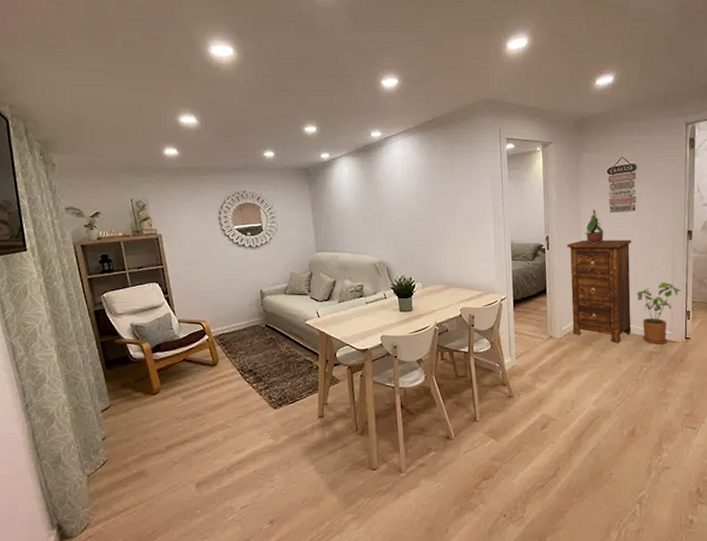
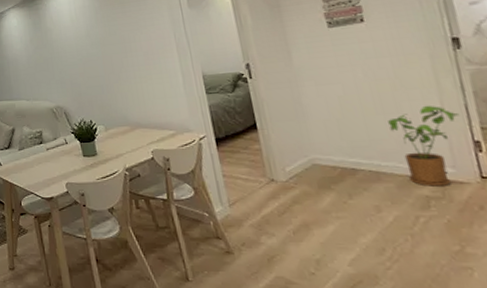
cabinet: present [567,240,632,343] -> none [275,57,389,186]
potted plant: present [585,209,604,243] -> none [297,27,325,67]

